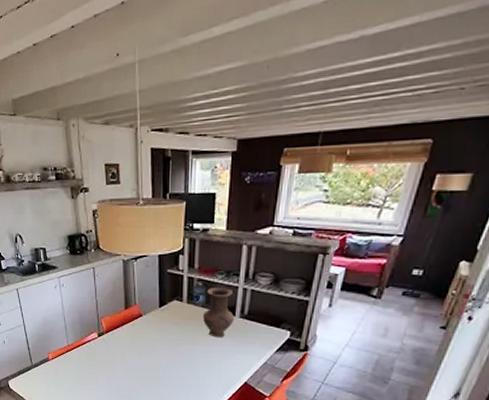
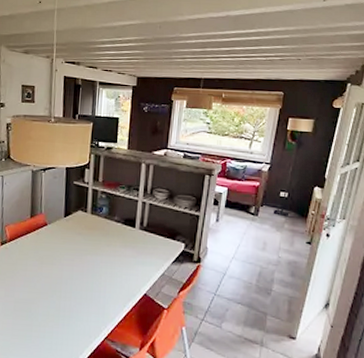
vase: present [202,288,234,338] -> none [105,200,134,249]

